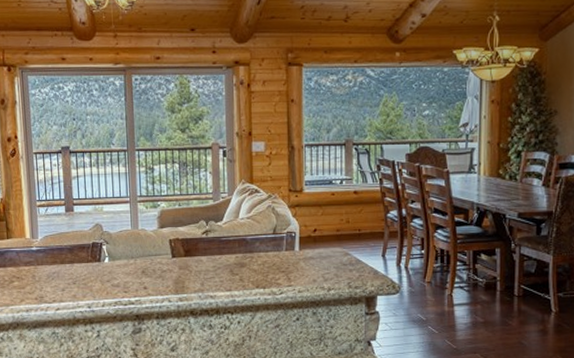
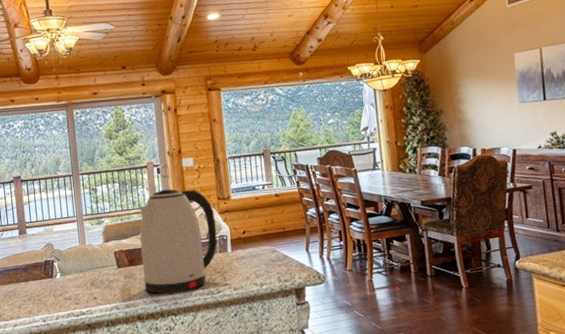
kettle: none [198,175,284,290] -> present [139,188,217,294]

